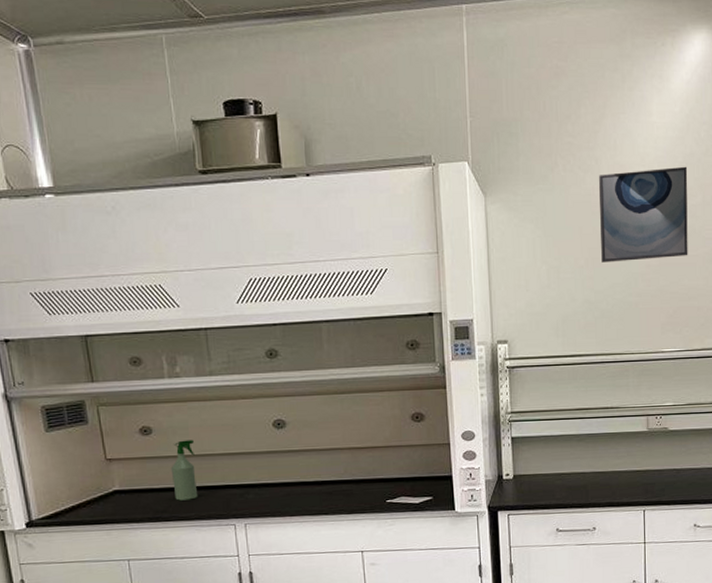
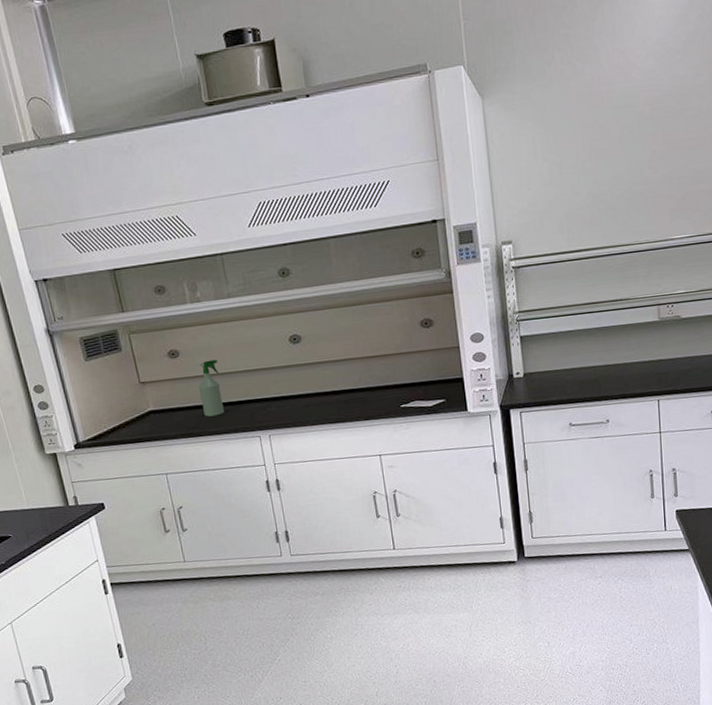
wall art: present [599,166,688,263] -> none [598,45,696,154]

